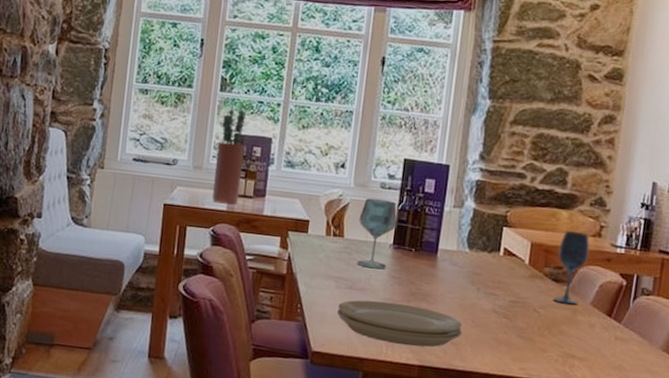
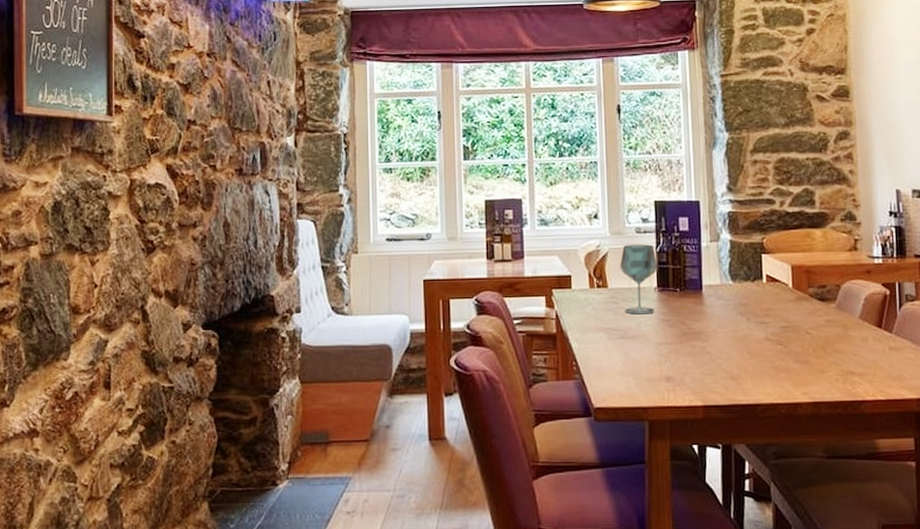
vase: present [212,101,247,205] -> none [469,167,498,271]
plate: present [336,300,462,347] -> none [612,345,740,388]
wineglass: present [552,231,590,305] -> none [819,249,849,322]

